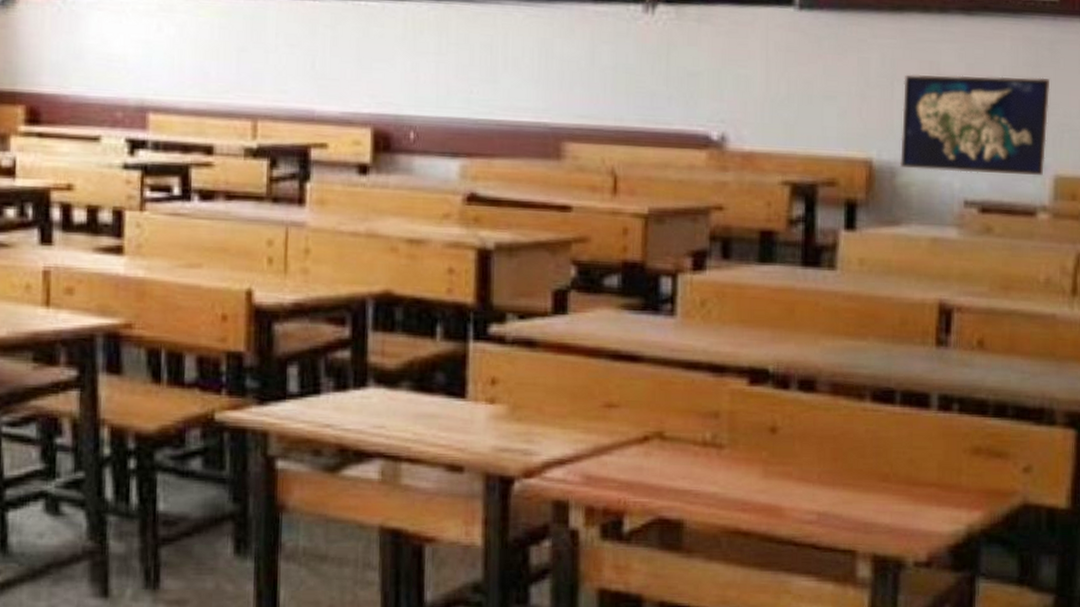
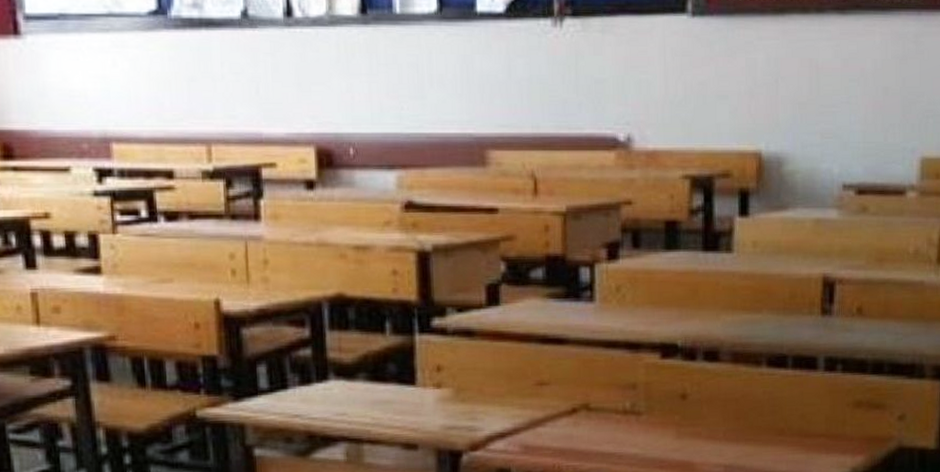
map: present [899,74,1050,176] -> none [785,68,916,159]

